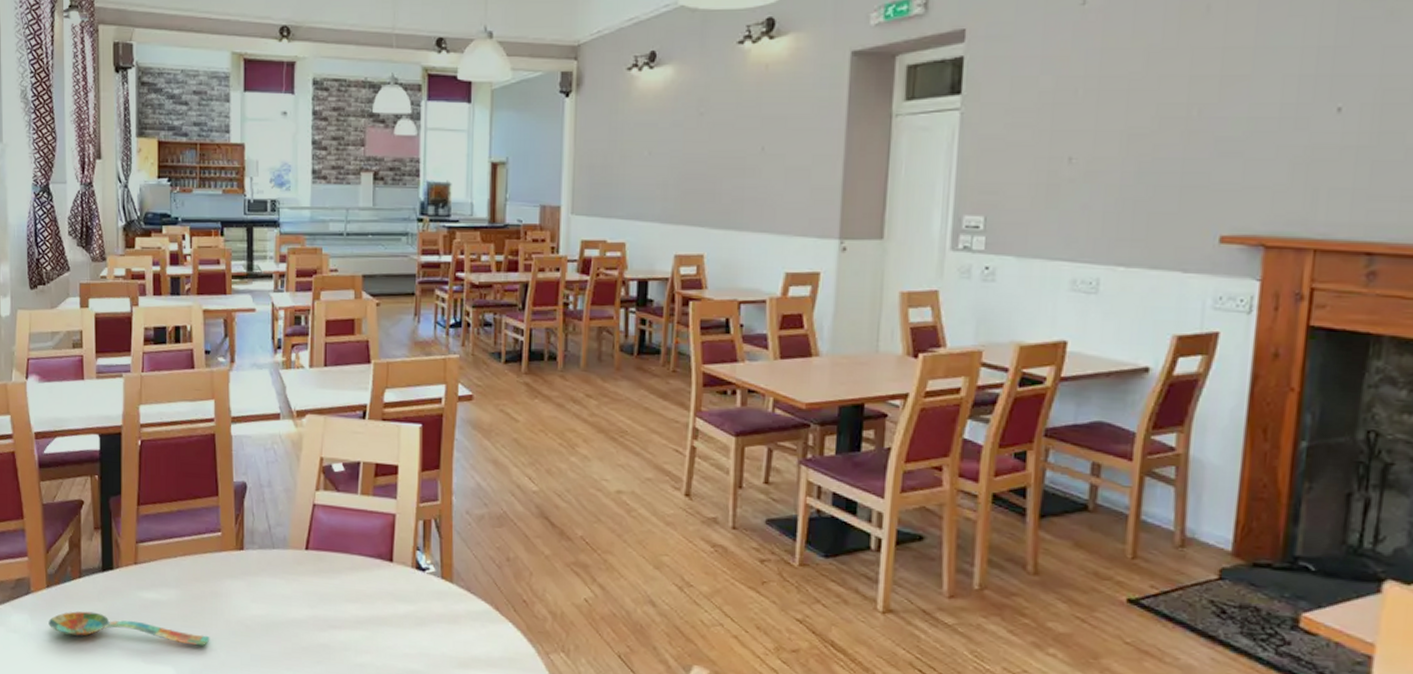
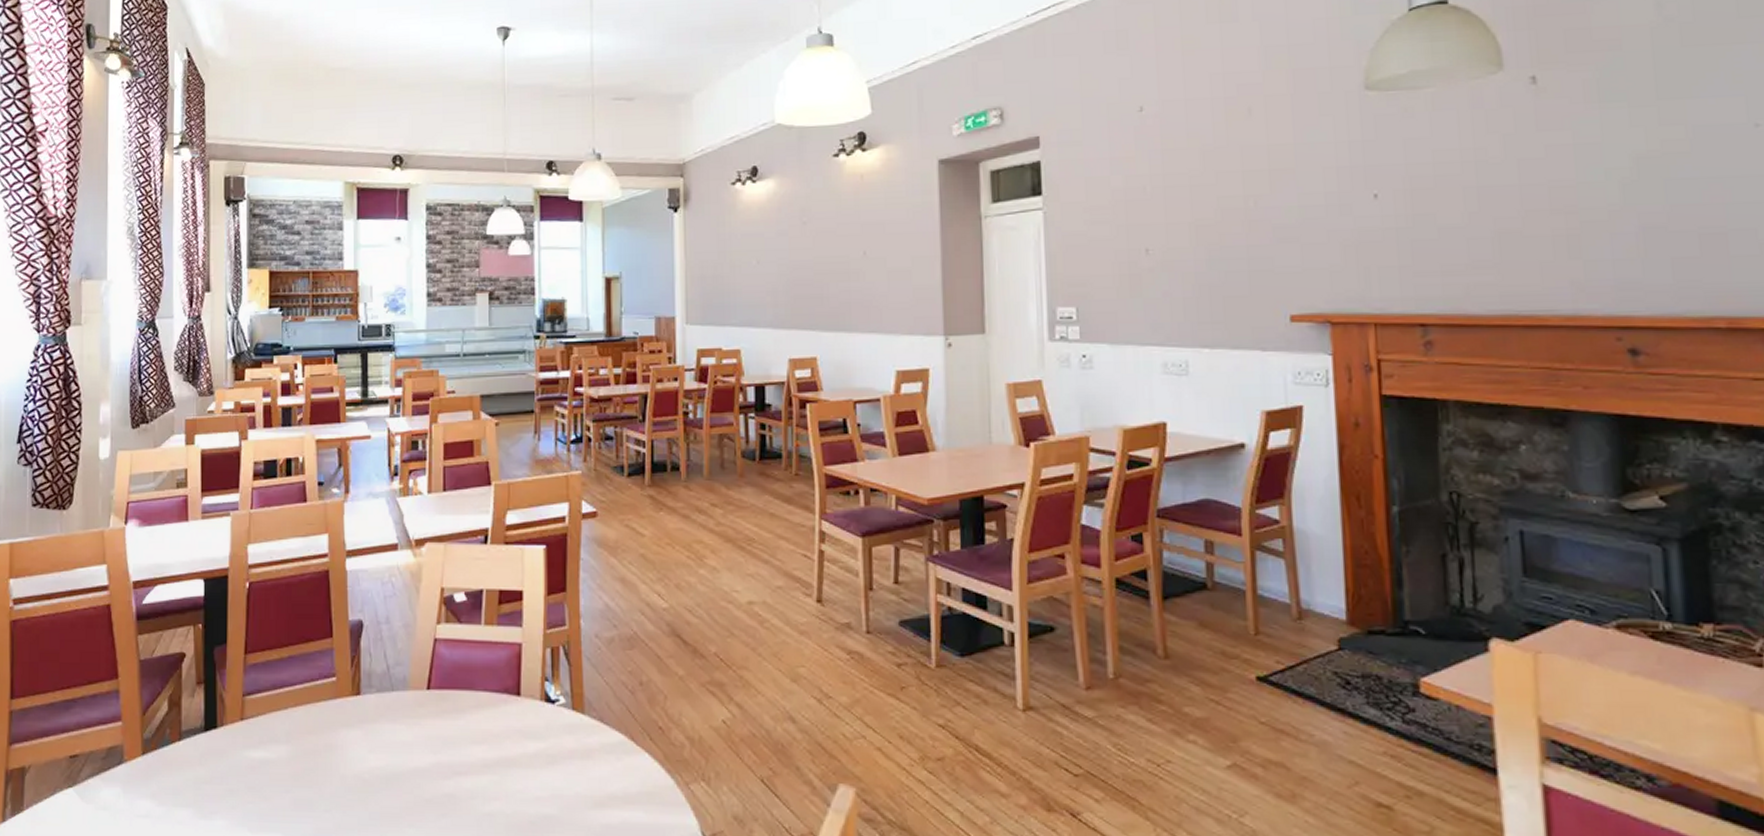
spoon: present [48,611,210,647] -> none [143,778,324,808]

